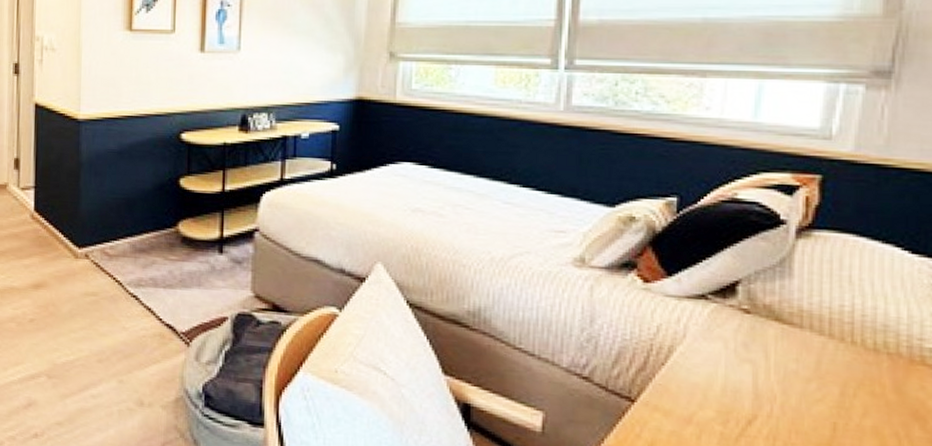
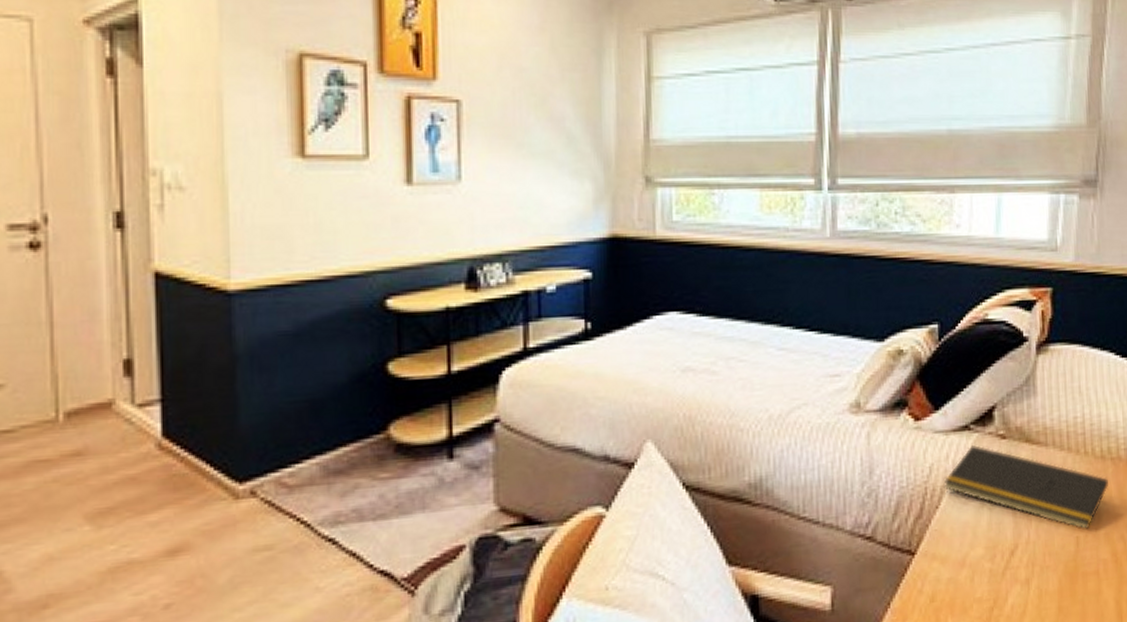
notepad: none [672,314,881,418] -> present [943,445,1108,530]

